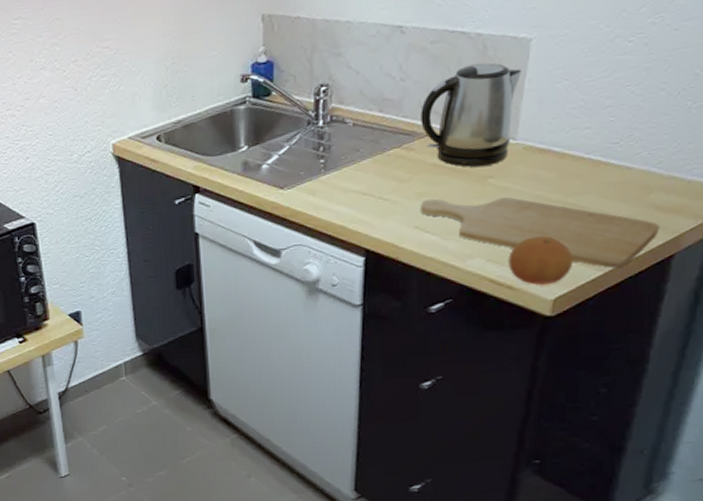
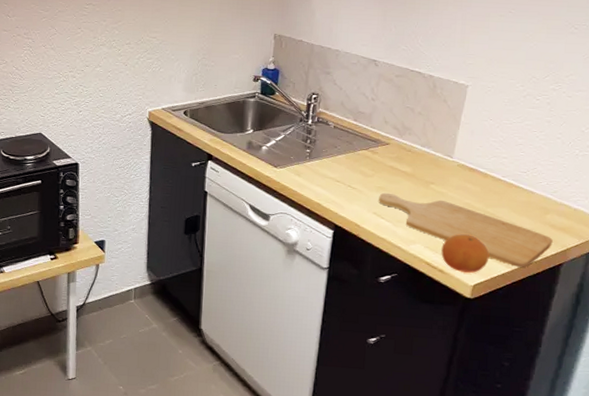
kettle: present [421,63,521,167] -> none [384,97,460,174]

